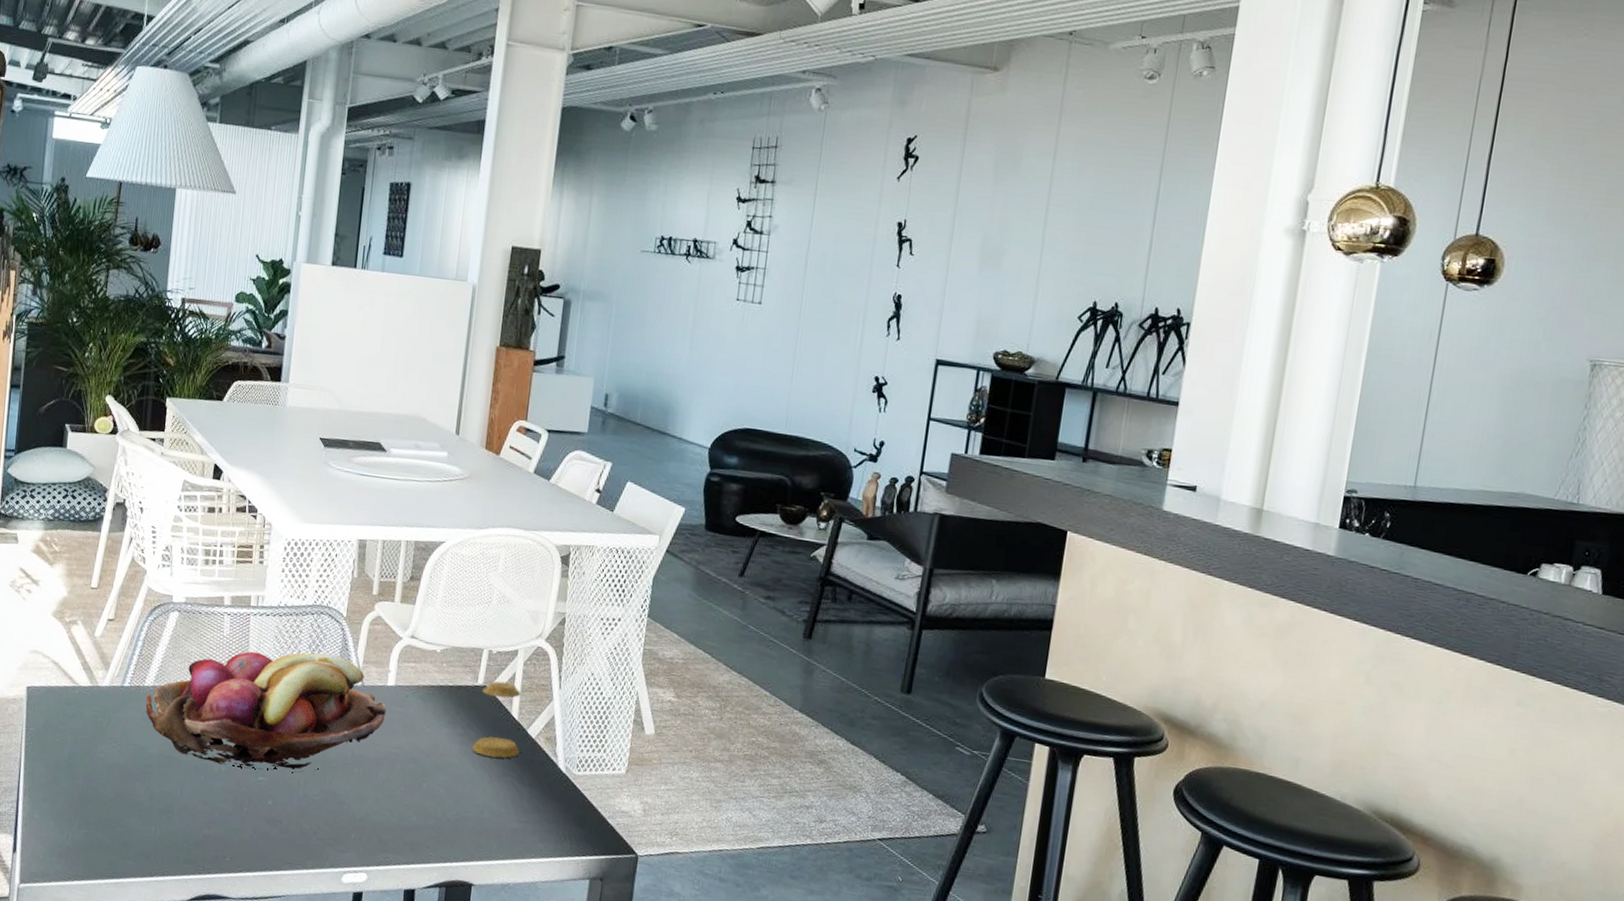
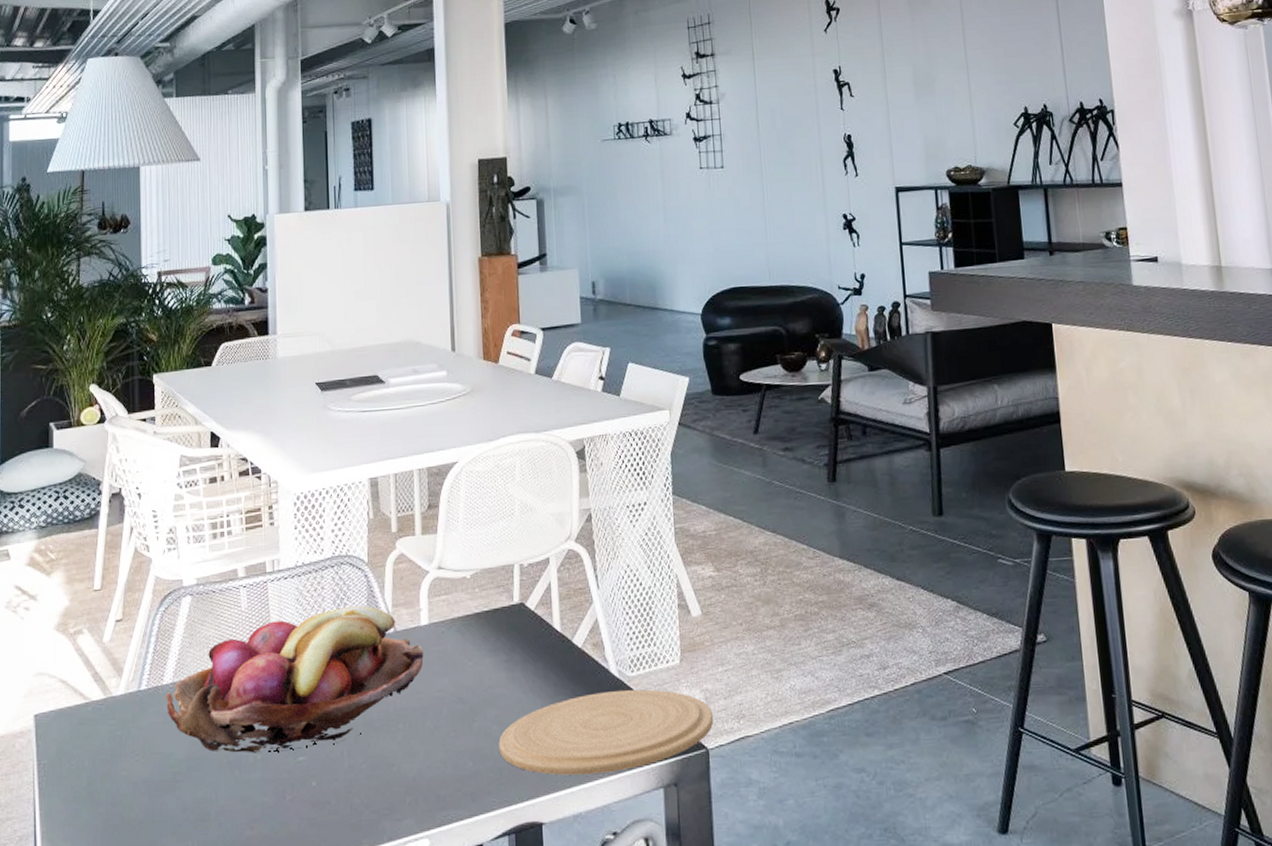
plate: none [442,781,649,857] -> present [498,689,714,776]
salt shaker: present [472,681,521,758] -> none [518,593,569,679]

